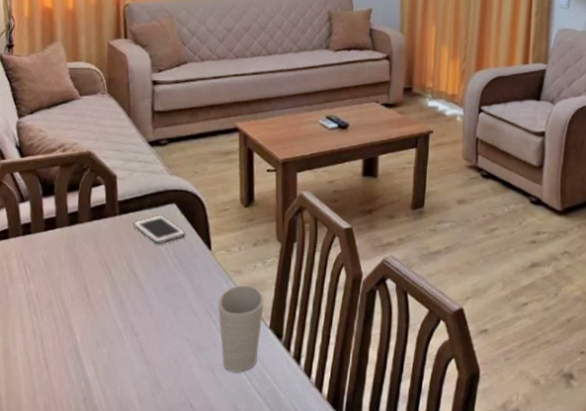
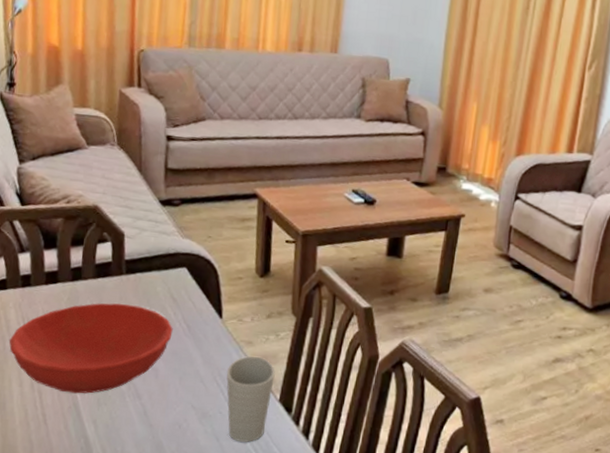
bowl: none [11,243,165,336] -> present [9,303,173,394]
cell phone: present [133,215,185,245] -> none [140,278,196,309]

